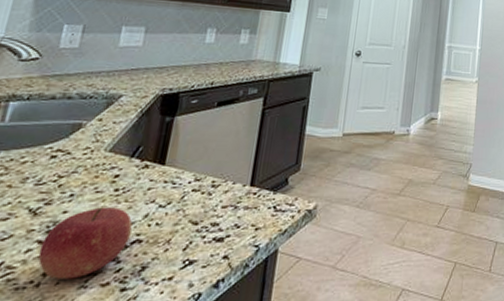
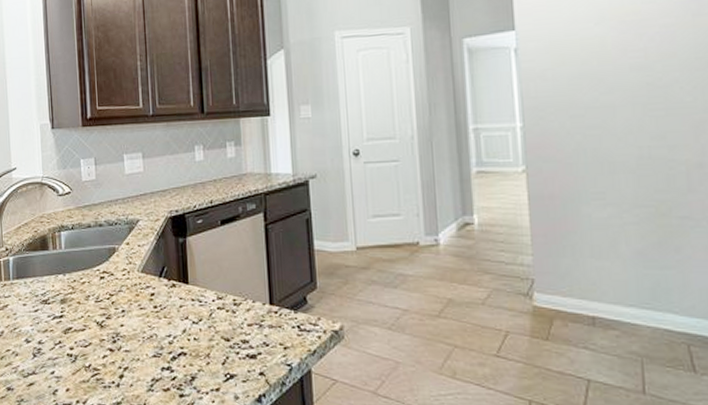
fruit: present [38,207,133,279] -> none [112,322,176,383]

